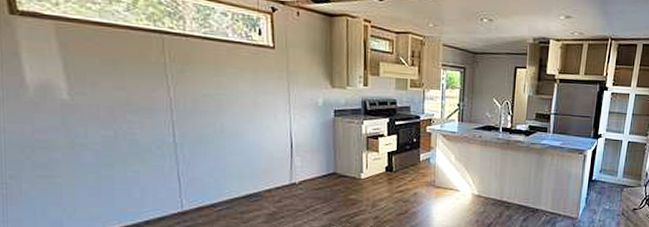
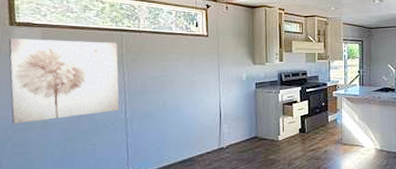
wall art: none [10,32,165,141] -> present [8,39,119,124]

